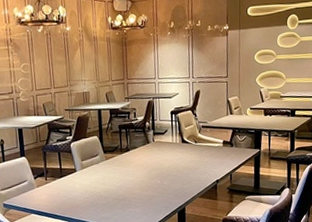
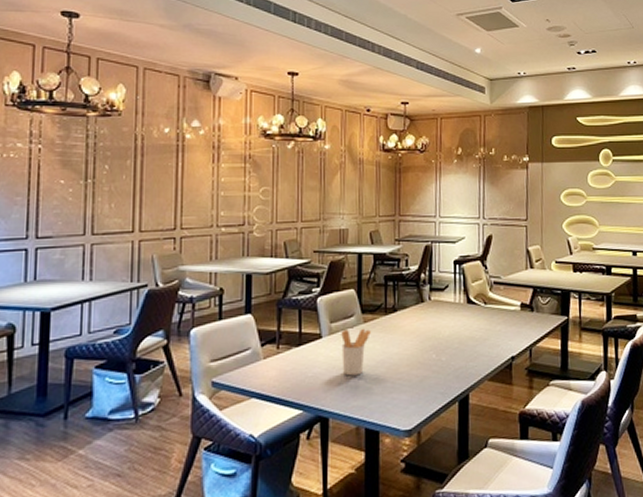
utensil holder: none [90,163,111,198] -> present [341,328,371,376]

